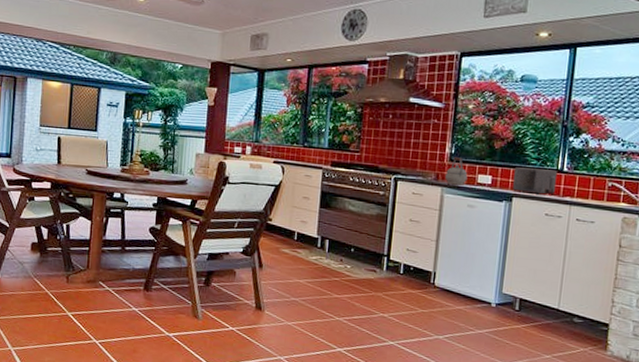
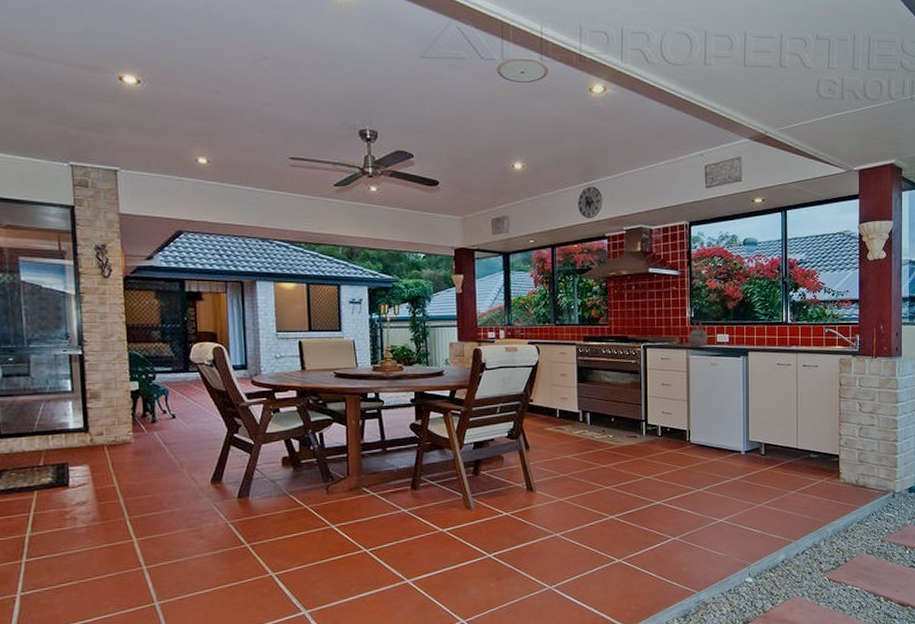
toaster: present [512,167,558,195] -> none [746,323,783,347]

